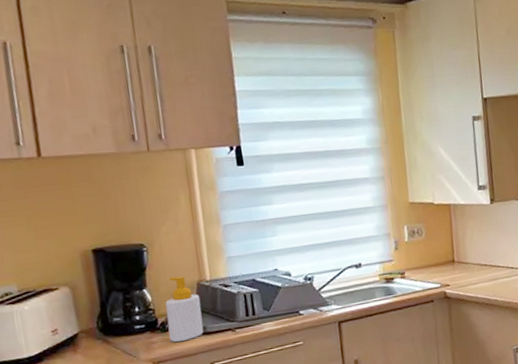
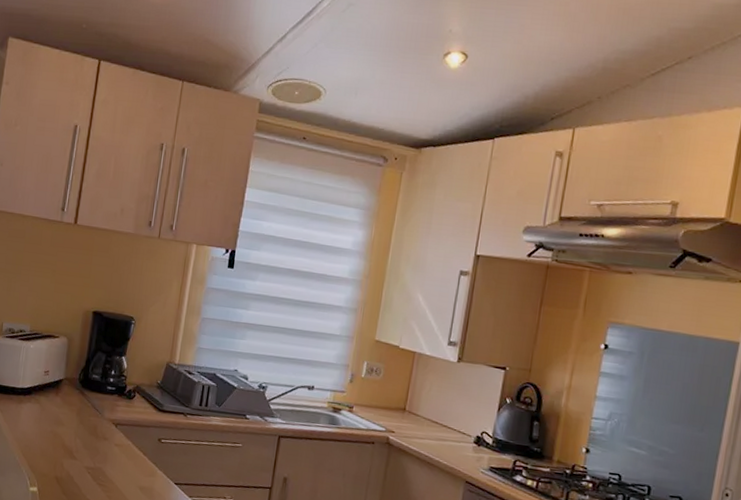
soap bottle: present [165,276,204,343] -> none [132,352,166,413]

